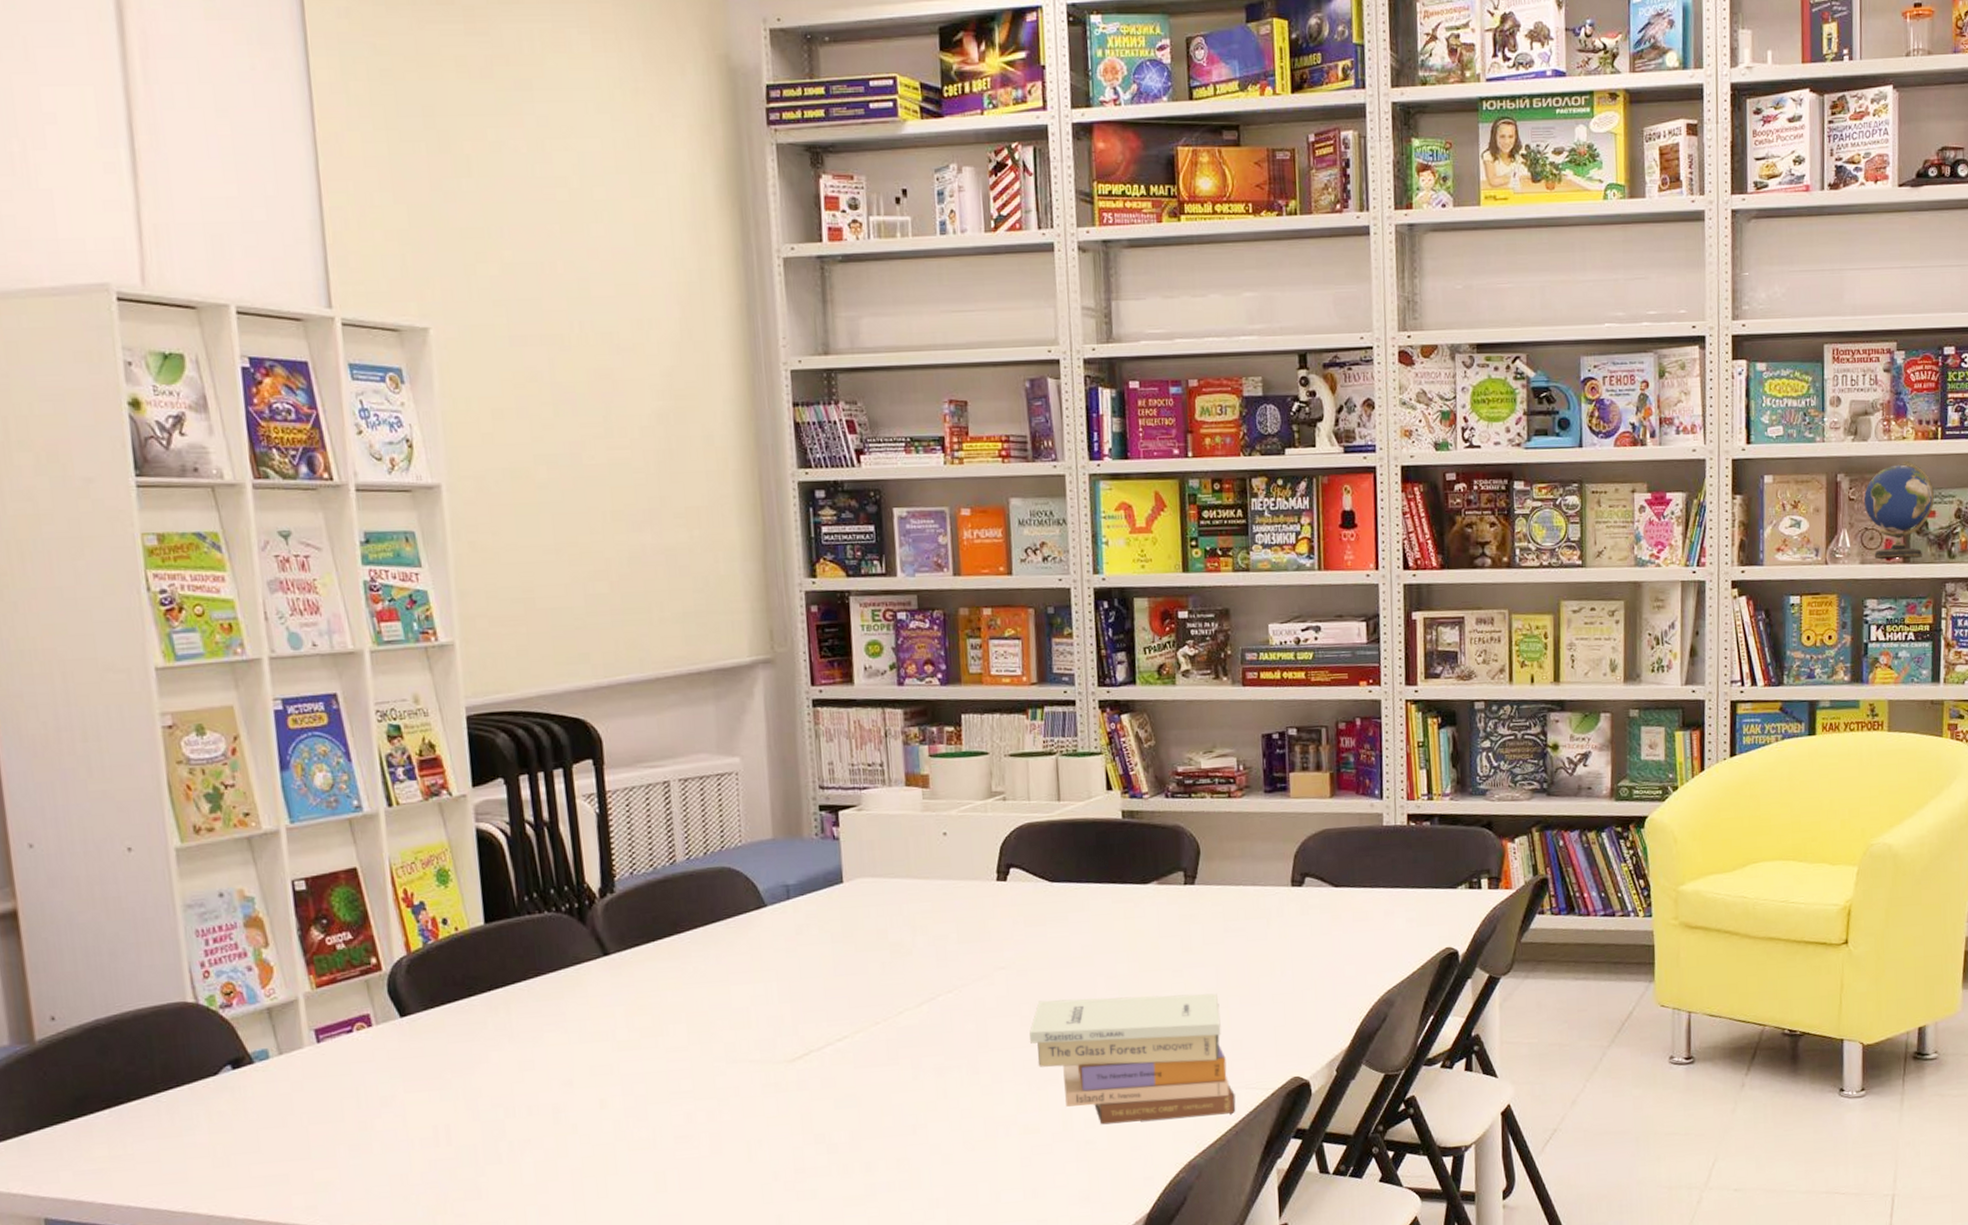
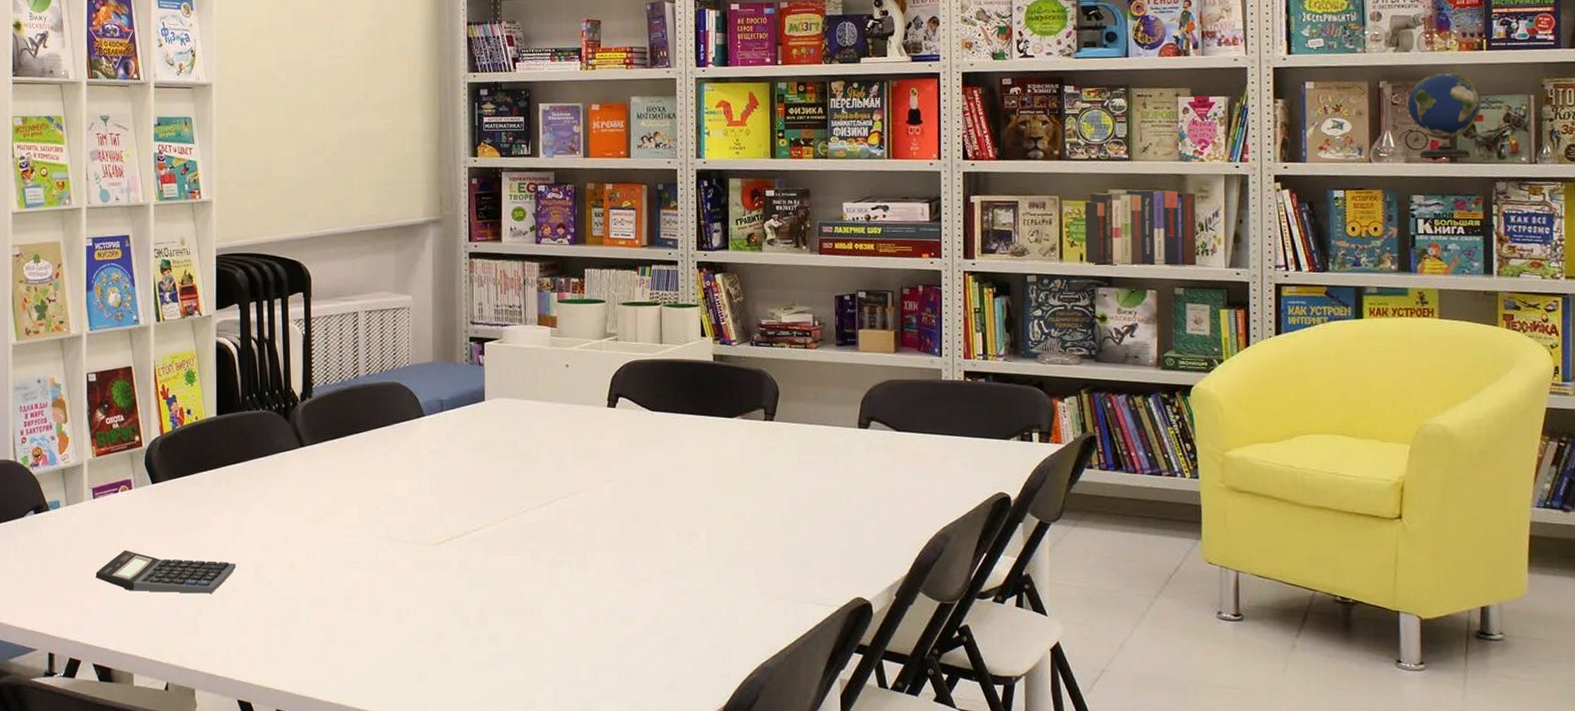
calculator: none [330,1104,528,1155] -> present [95,550,236,593]
books: present [1029,993,1236,1125] -> none [628,511,805,625]
books: none [1535,600,1652,688] -> present [1084,189,1197,266]

